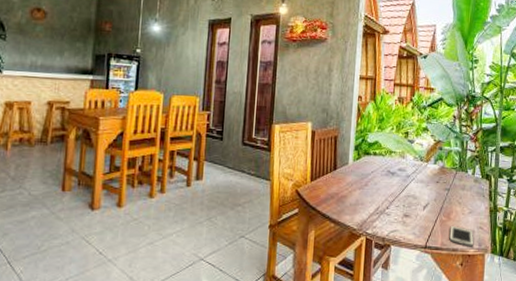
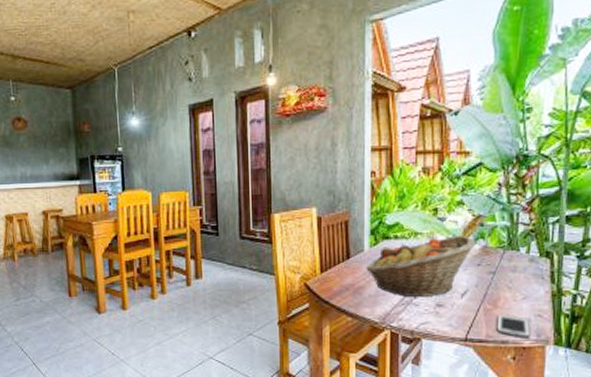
fruit basket: none [349,156,436,207] -> present [366,236,476,297]

